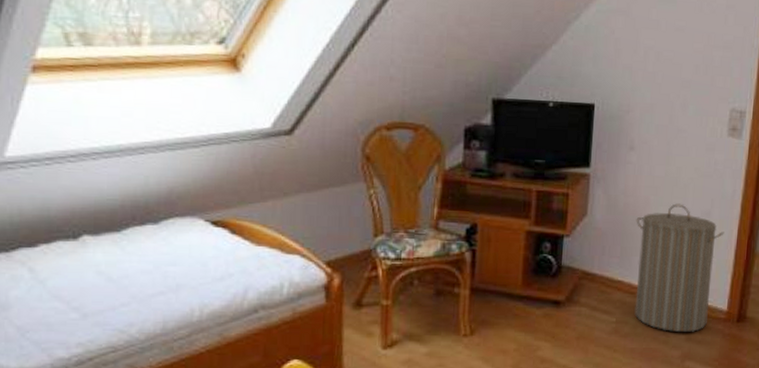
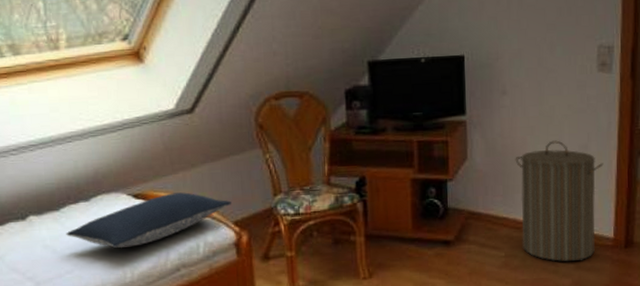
pillow: none [126,223,325,281] -> present [66,192,231,248]

